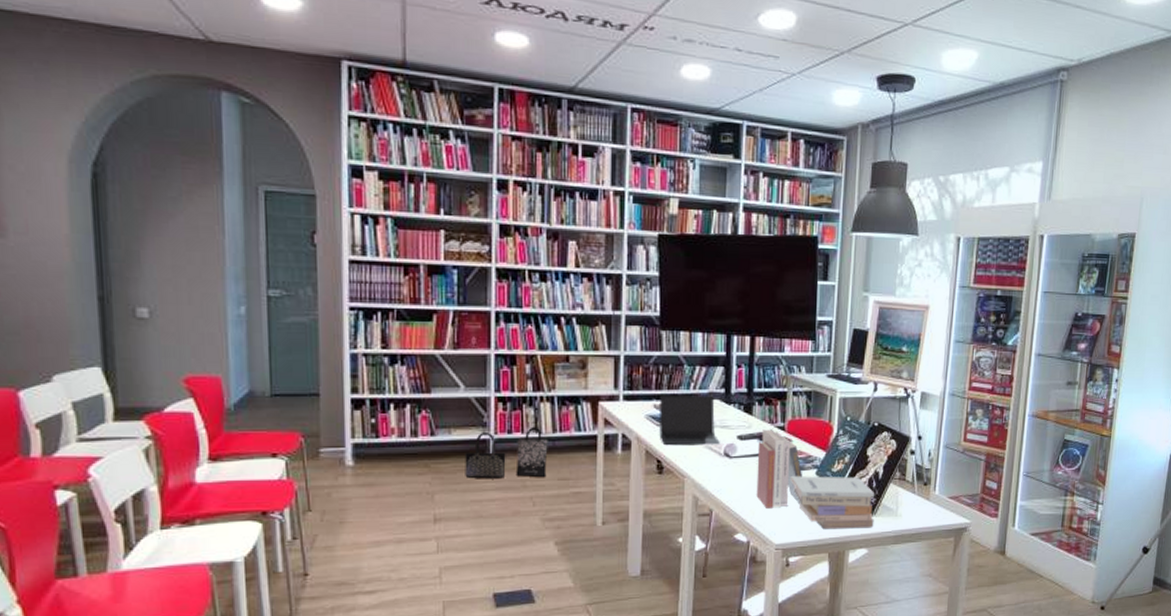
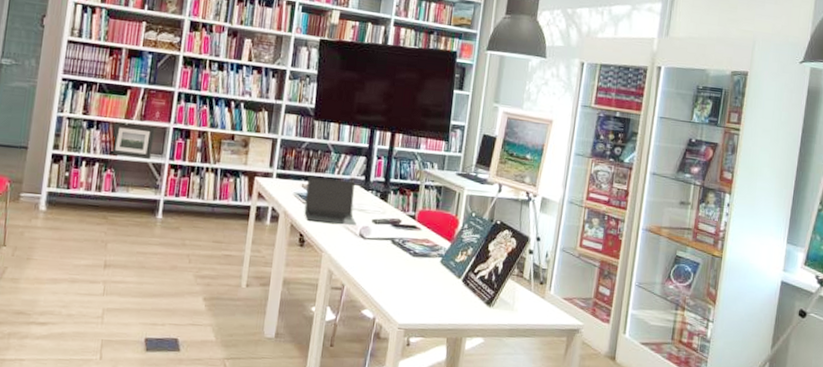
picture frame: none [421,354,473,393] -> present [109,122,155,159]
tote bag: present [465,433,506,479] -> none [135,194,172,236]
shopping bag: present [516,426,548,478] -> none [177,193,209,239]
books: present [756,429,802,508] -> none [385,216,428,290]
books: present [791,476,875,530] -> none [417,262,494,319]

